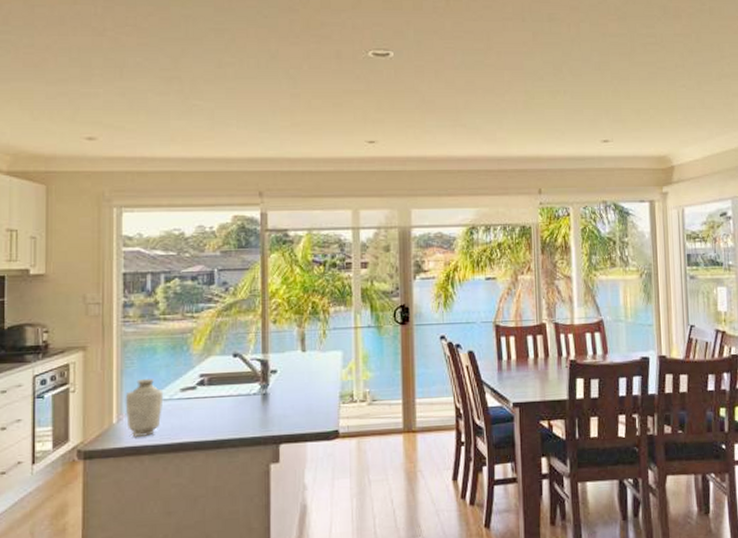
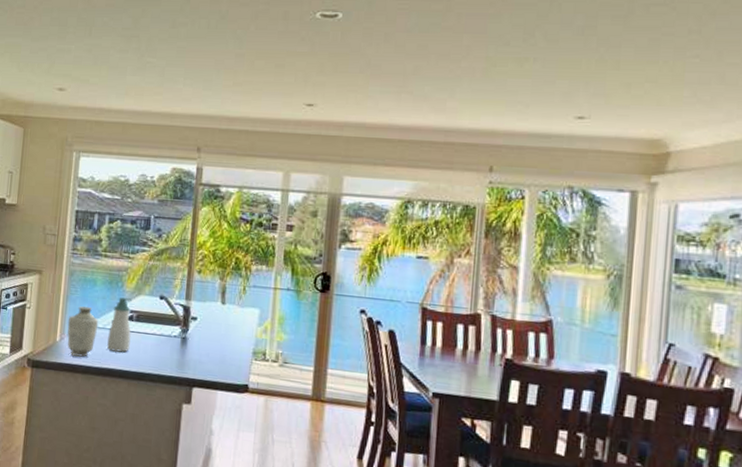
soap bottle: none [177,362,204,423] -> present [107,297,132,353]

